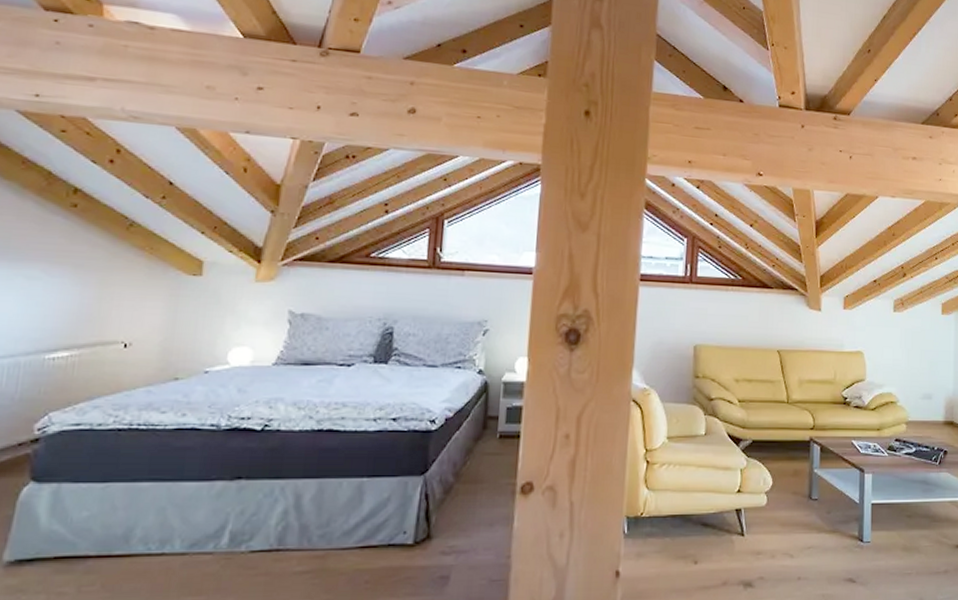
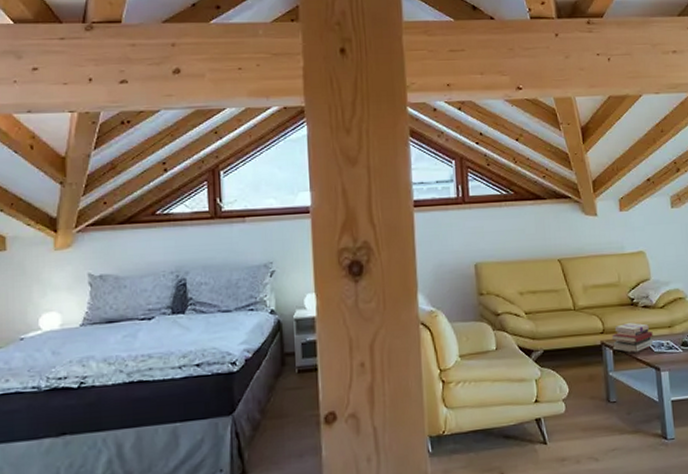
books: none [820,420,861,451] -> present [611,322,653,353]

